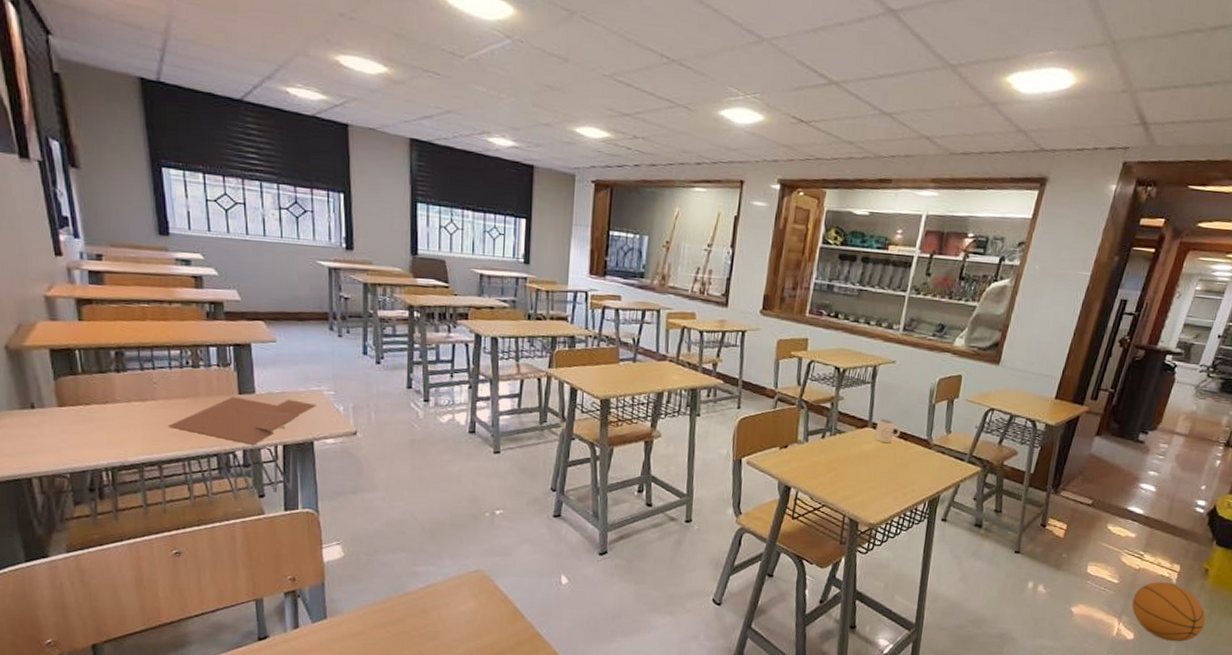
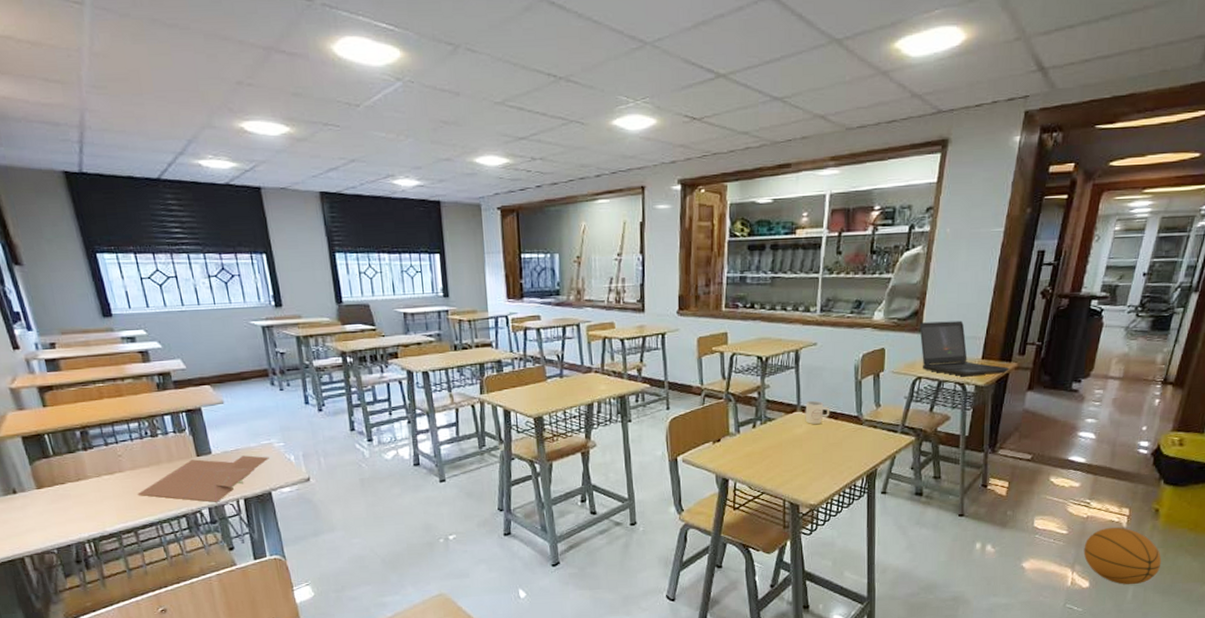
laptop computer: none [997,355,1081,416] -> present [919,320,1010,377]

